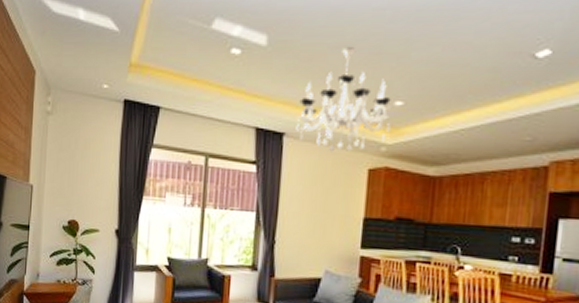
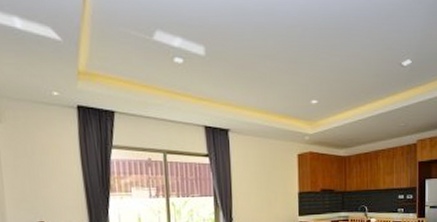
chandelier: present [296,46,391,152] -> none [238,56,310,143]

